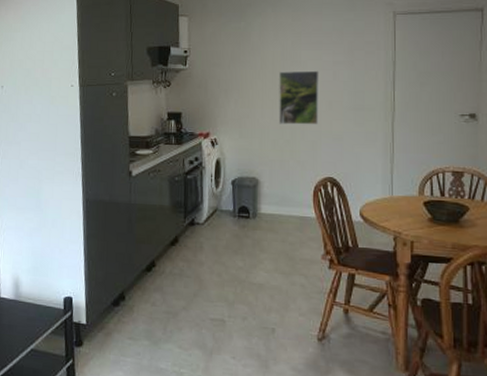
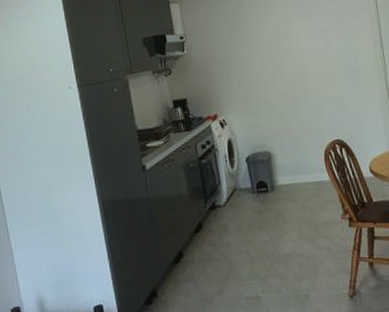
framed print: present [278,70,319,125] -> none [275,39,319,96]

